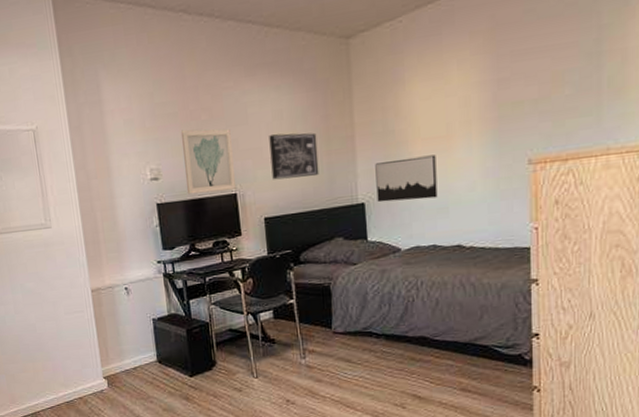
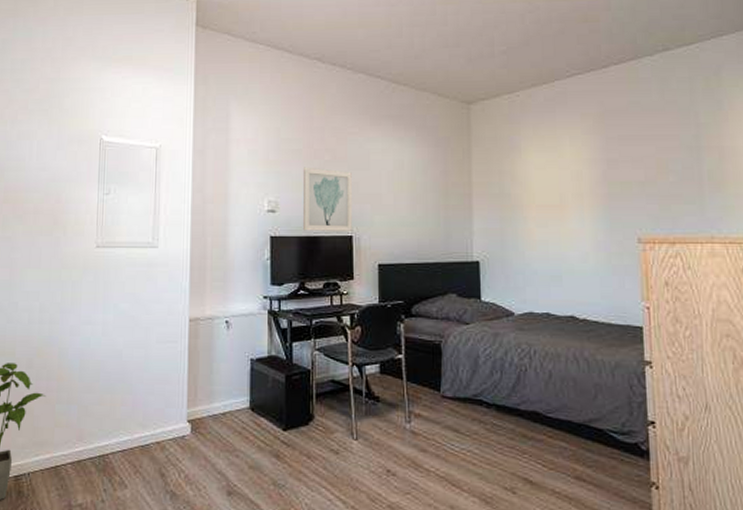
wall art: present [269,132,319,180] -> none [389,183,436,229]
wall art: present [375,154,438,203] -> none [491,222,551,265]

